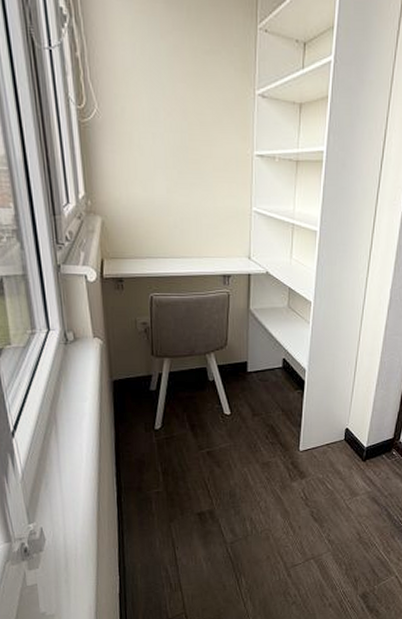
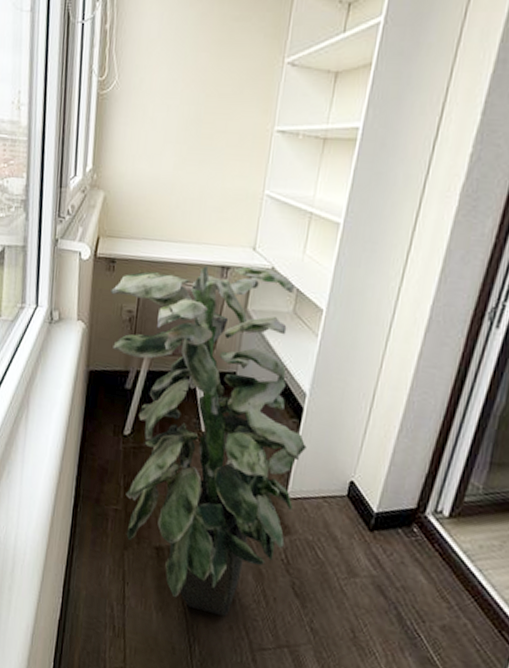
indoor plant: none [123,273,310,551] -> present [111,266,307,617]

